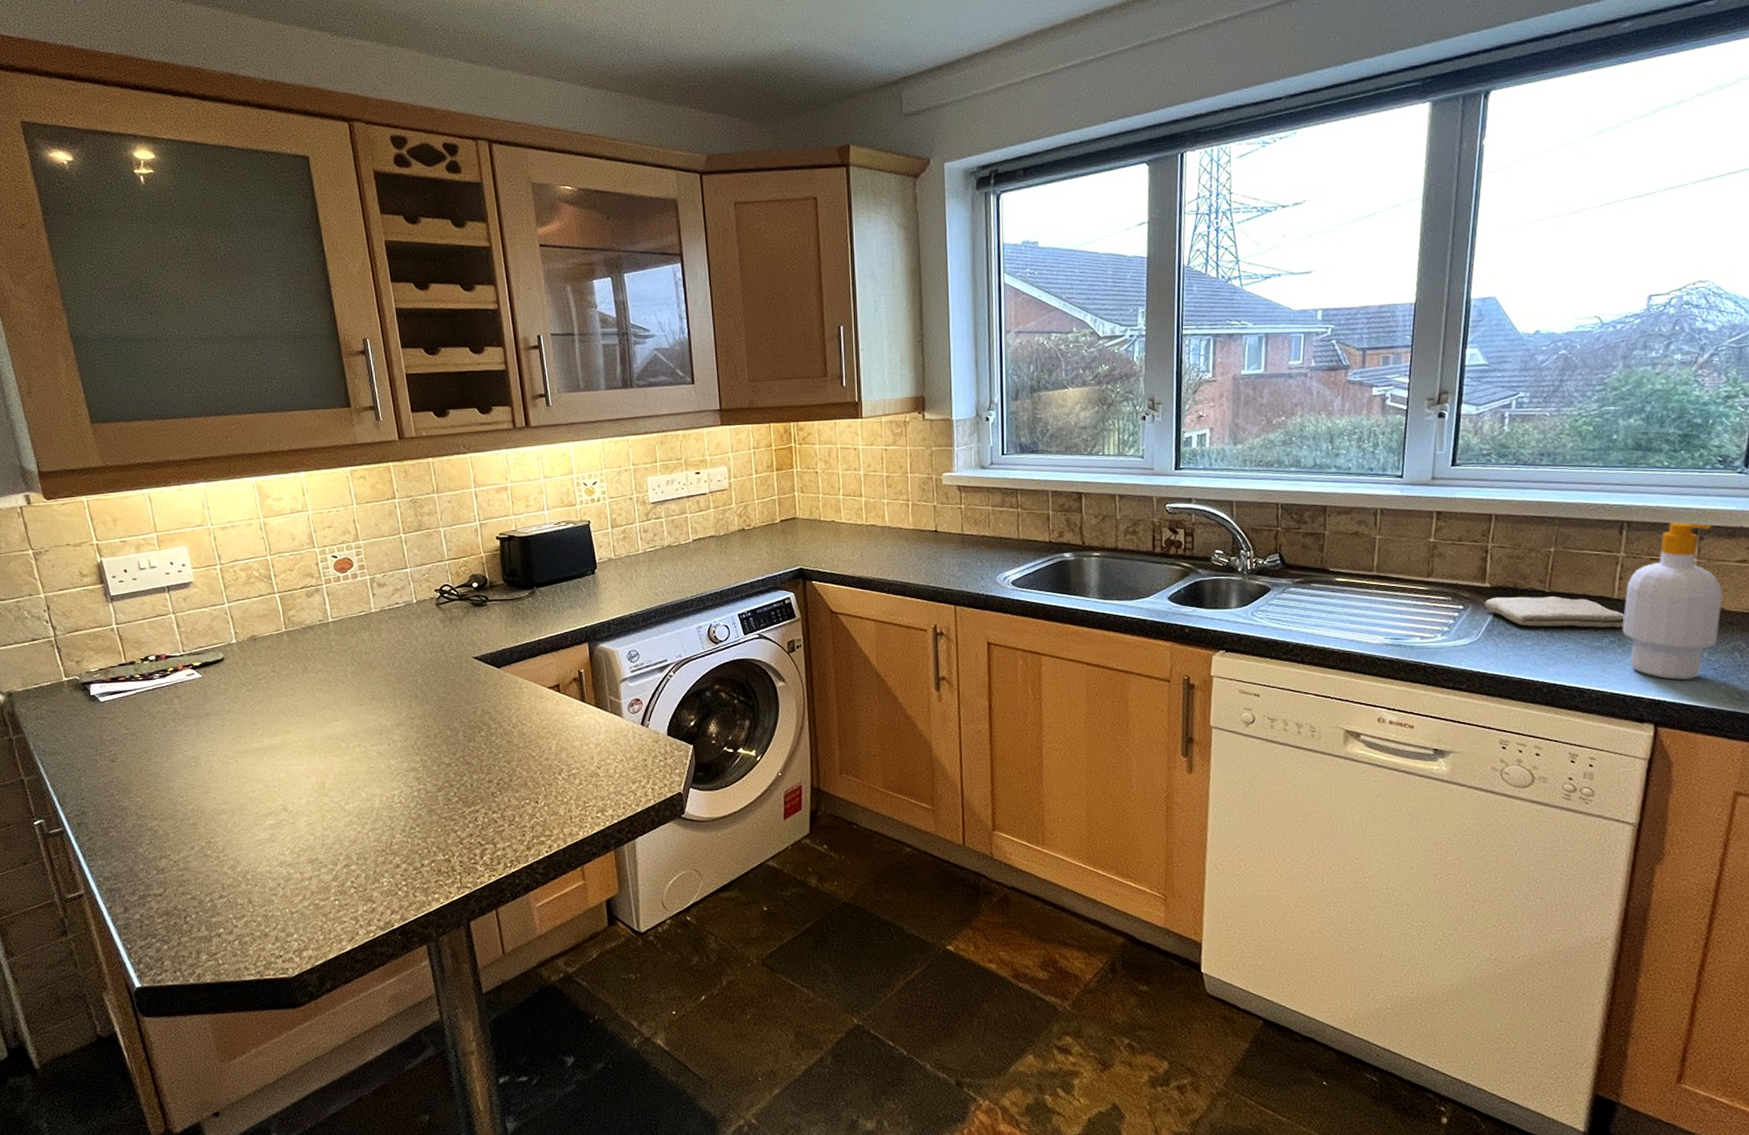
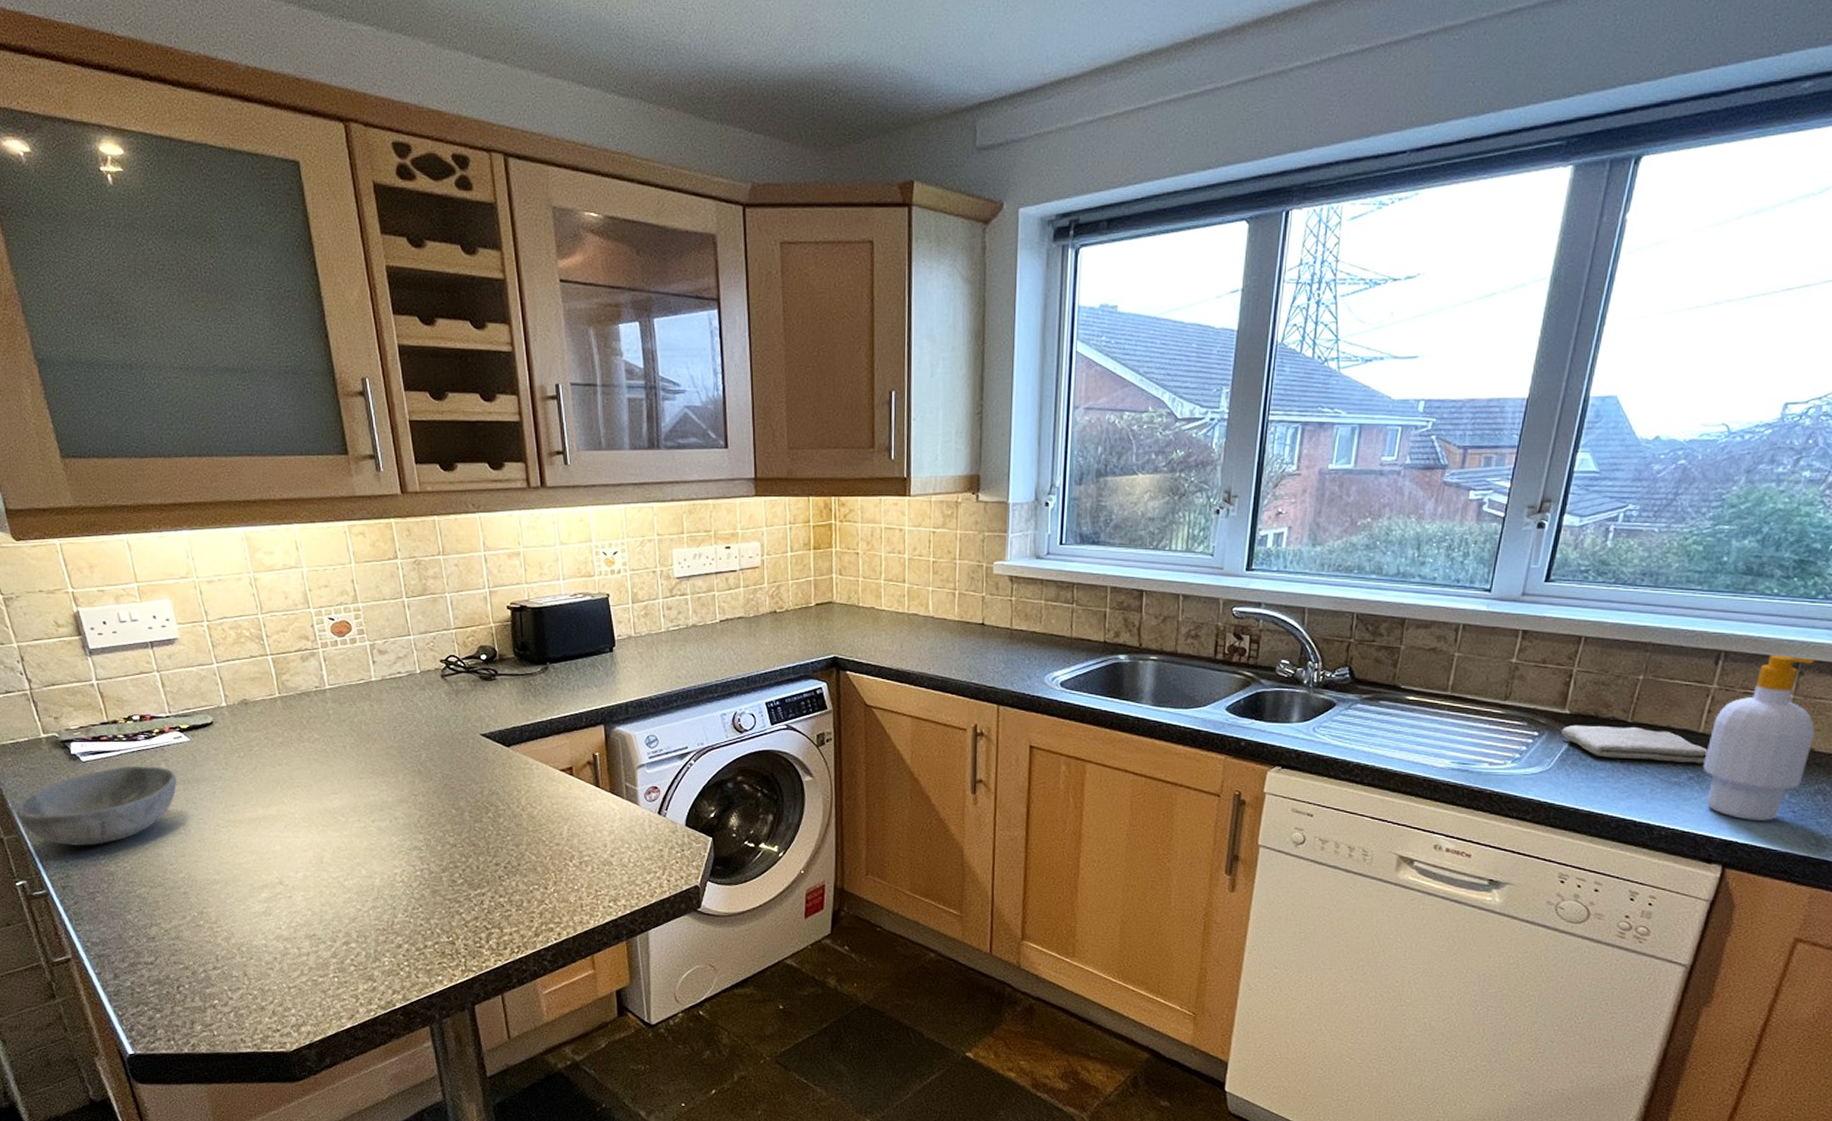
bowl: none [37,703,188,784] -> present [16,765,177,847]

